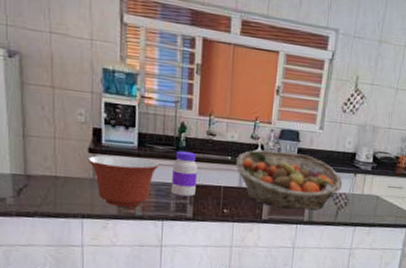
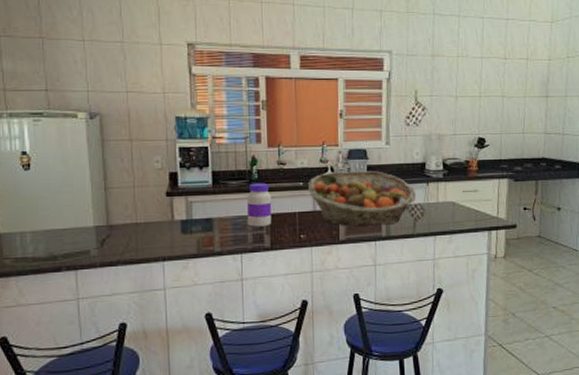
mixing bowl: present [87,155,159,207] -> none [165,195,234,245]

